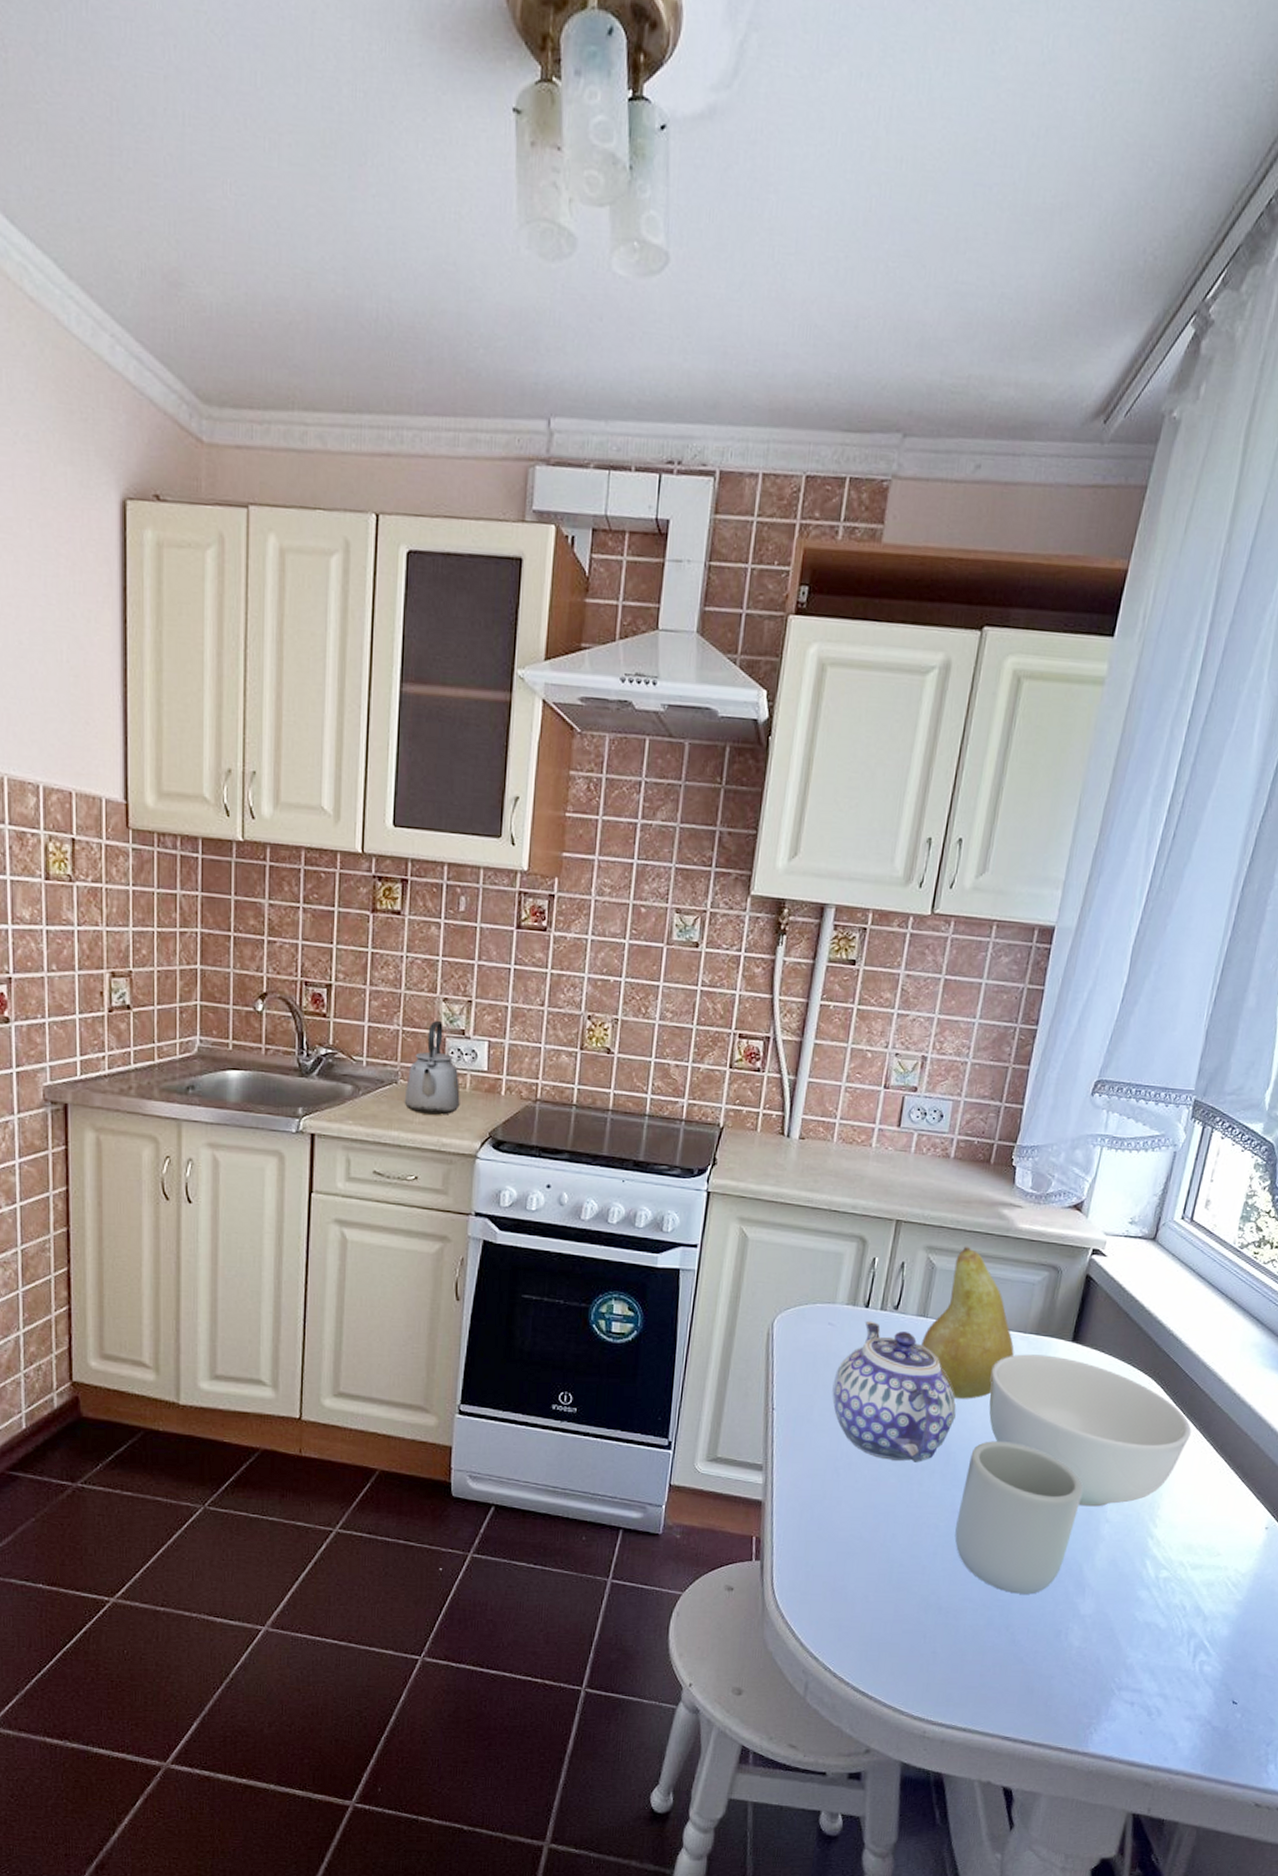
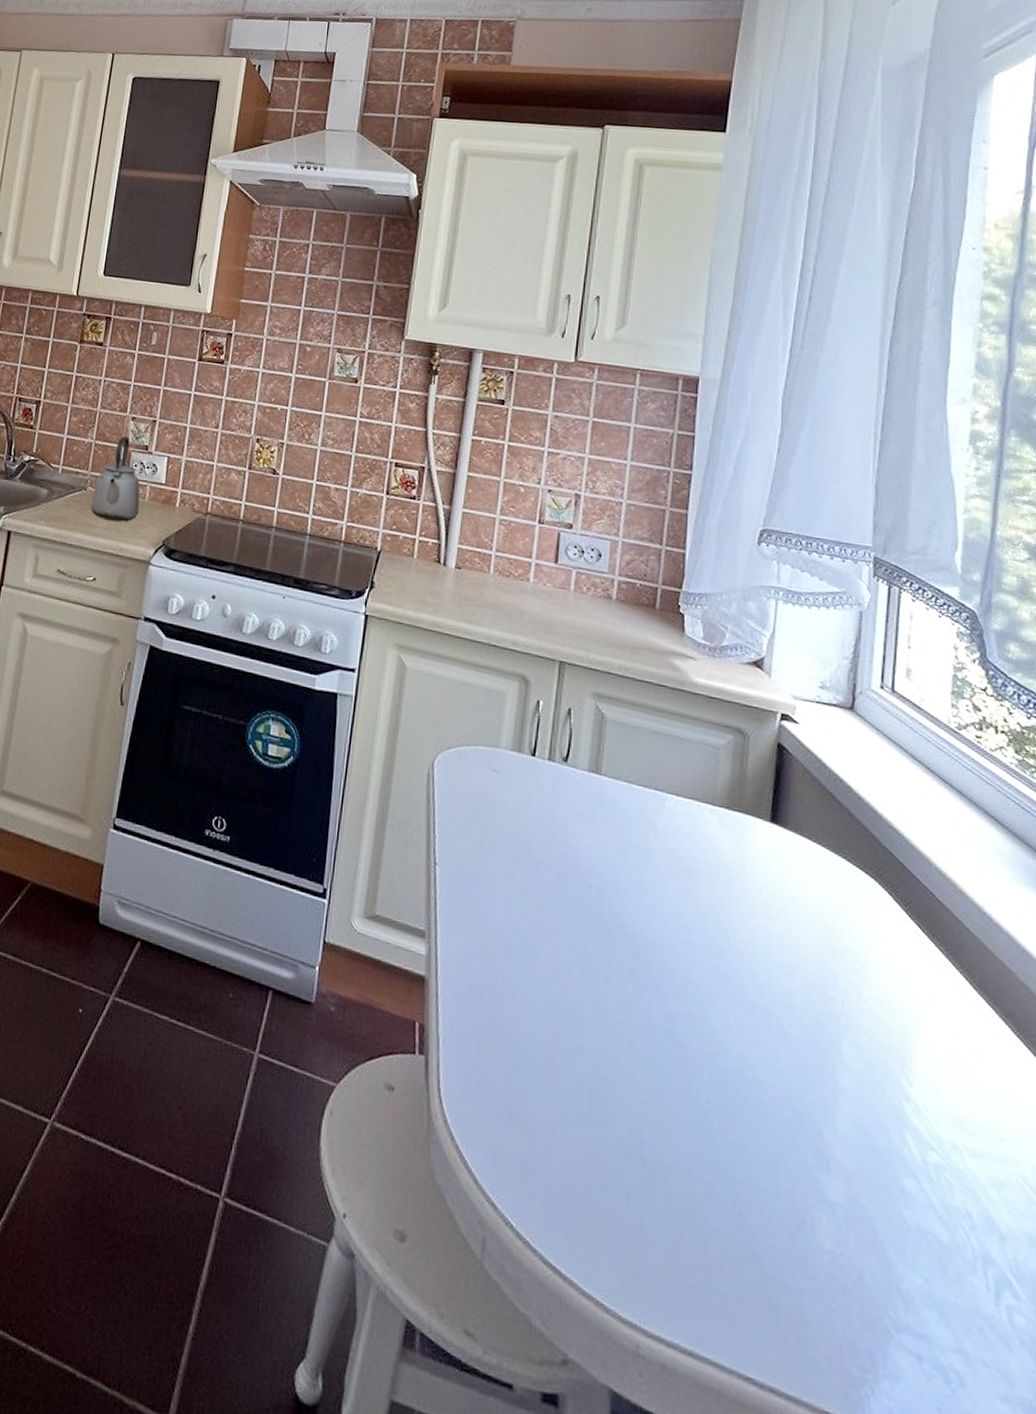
teapot: present [832,1320,957,1463] -> none [499,771,642,953]
fruit: present [921,1246,1014,1399] -> none [596,696,704,880]
mug: present [955,1441,1084,1594] -> none [654,936,809,1159]
bowl: present [989,1354,1192,1507] -> none [679,830,936,1045]

